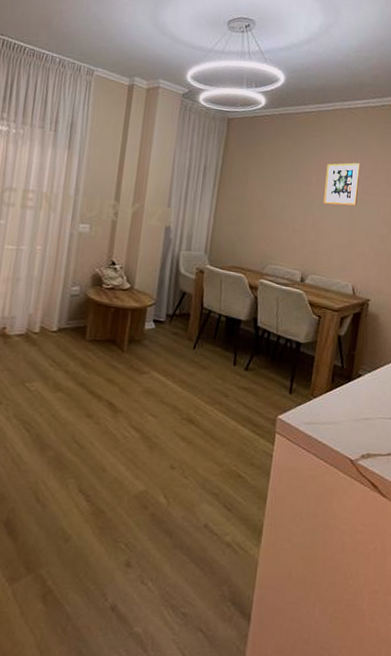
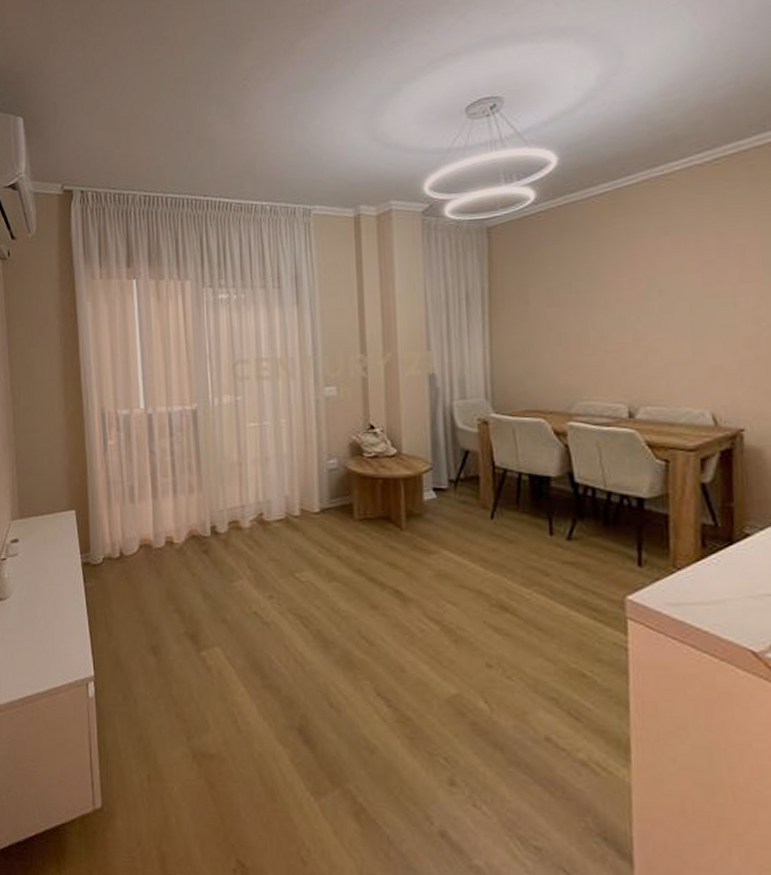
picture frame: present [323,162,360,206] -> none [641,246,698,311]

